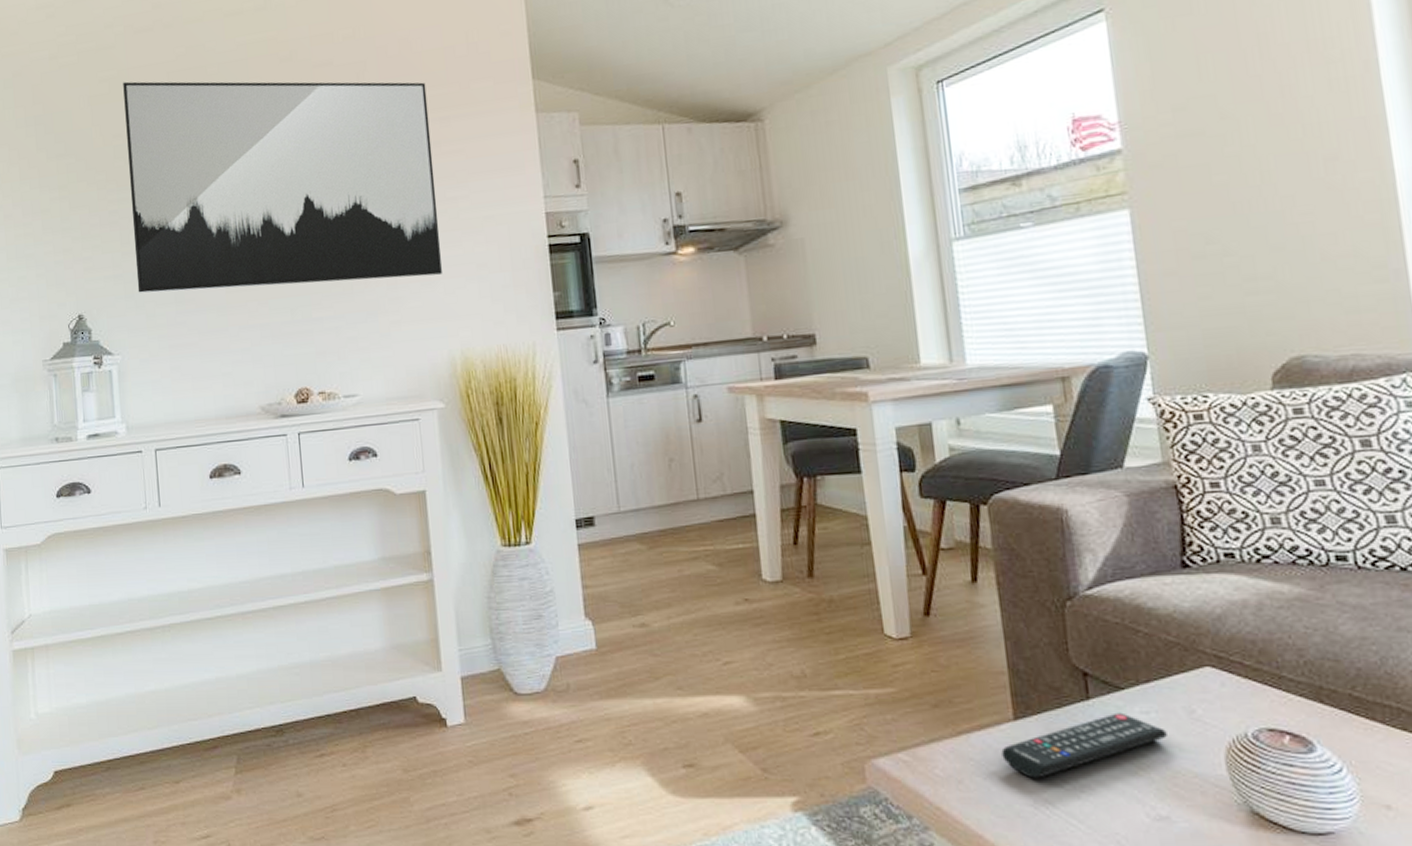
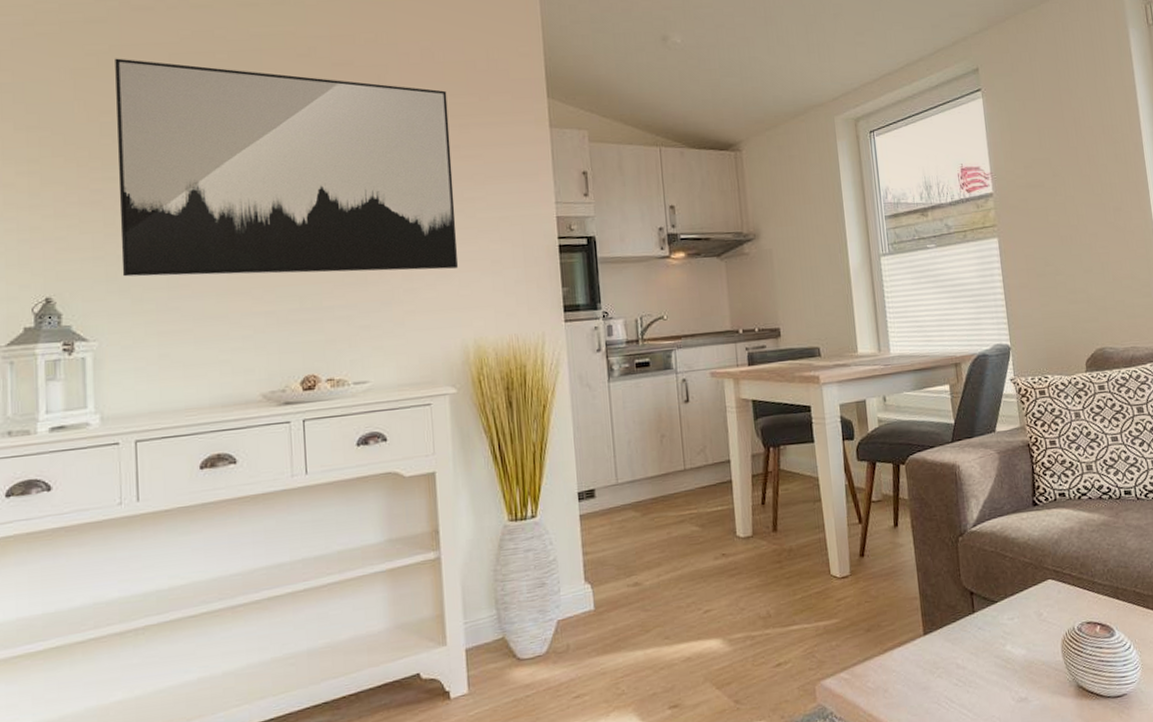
remote control: present [1001,712,1167,779] -> none [915,620,1025,681]

